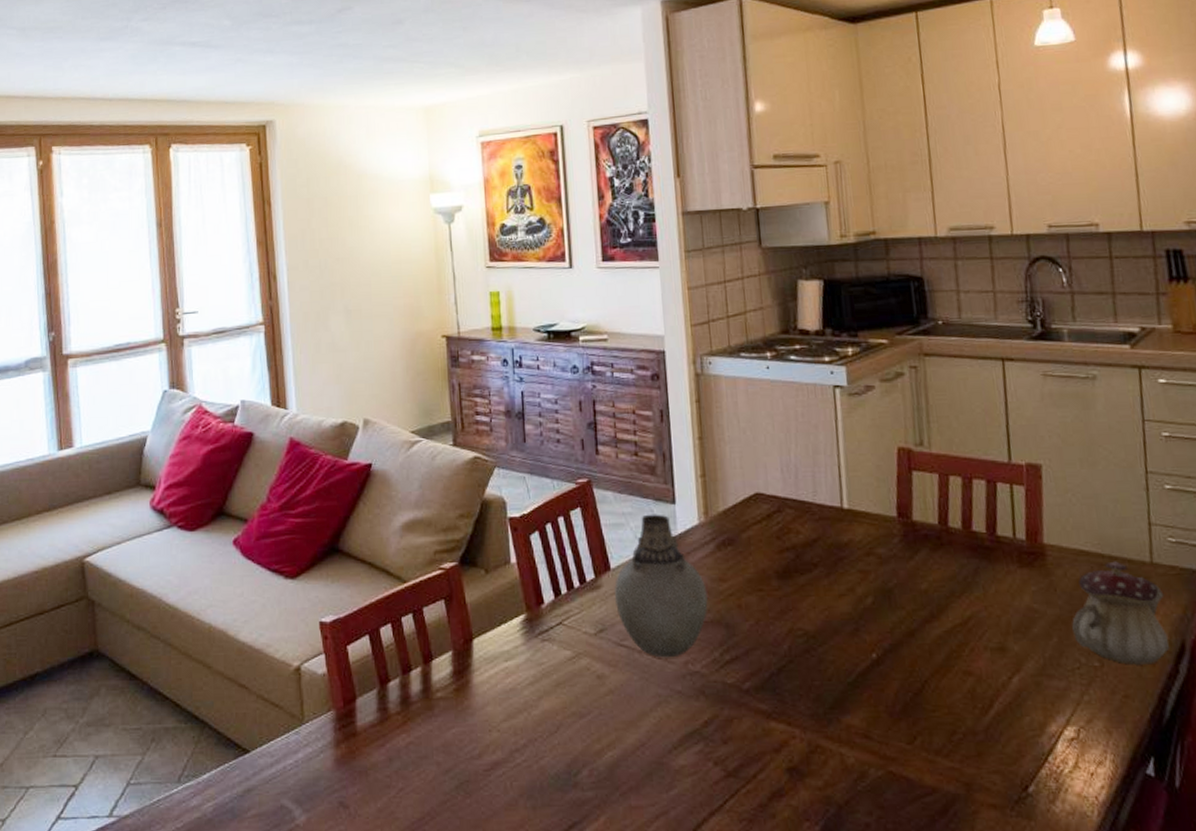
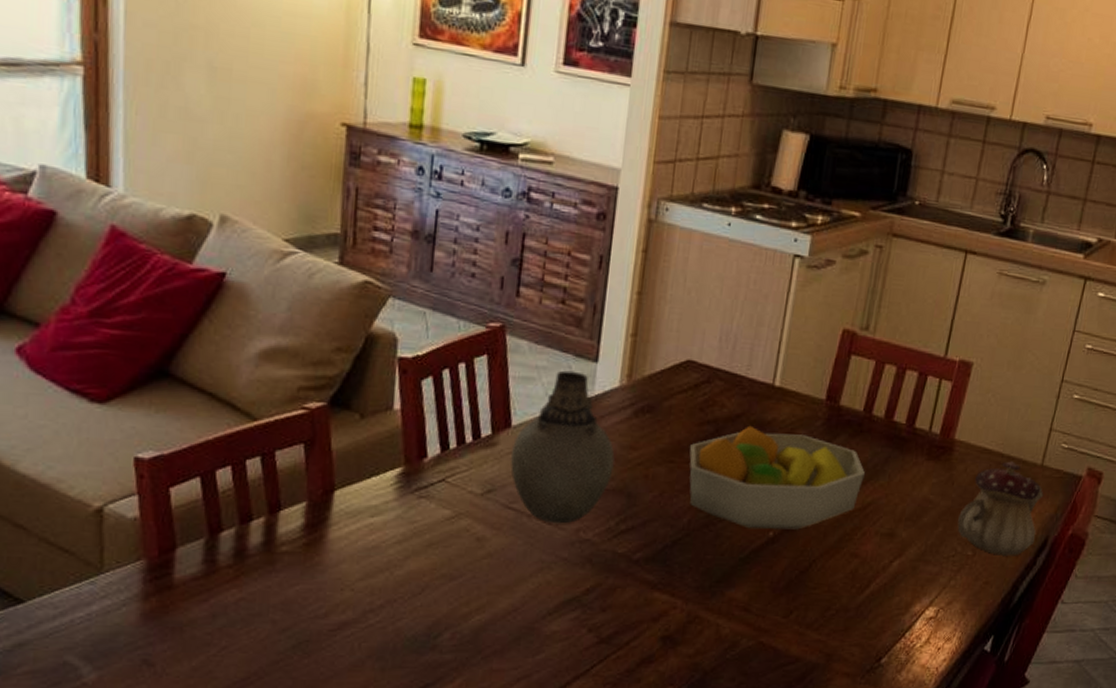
fruit bowl: none [774,548,957,652] -> present [689,425,865,530]

